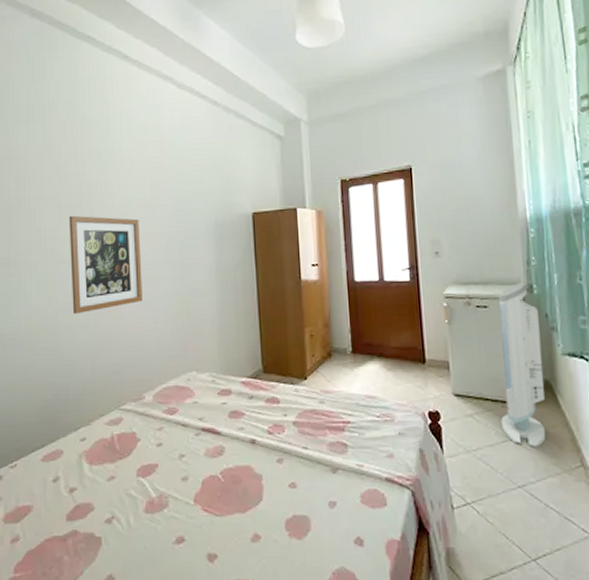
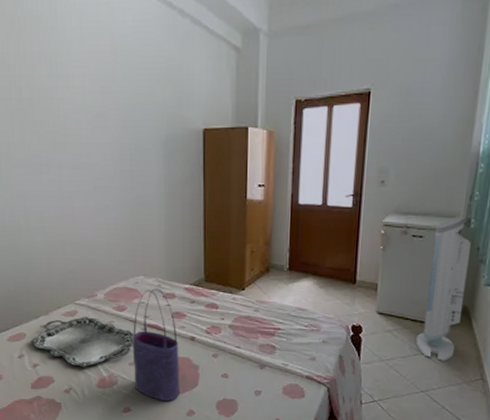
serving tray: none [68,424,187,489] -> present [30,317,134,368]
wall art: present [69,215,143,315] -> none [21,120,94,217]
tote bag: none [184,384,242,524] -> present [132,288,180,401]

